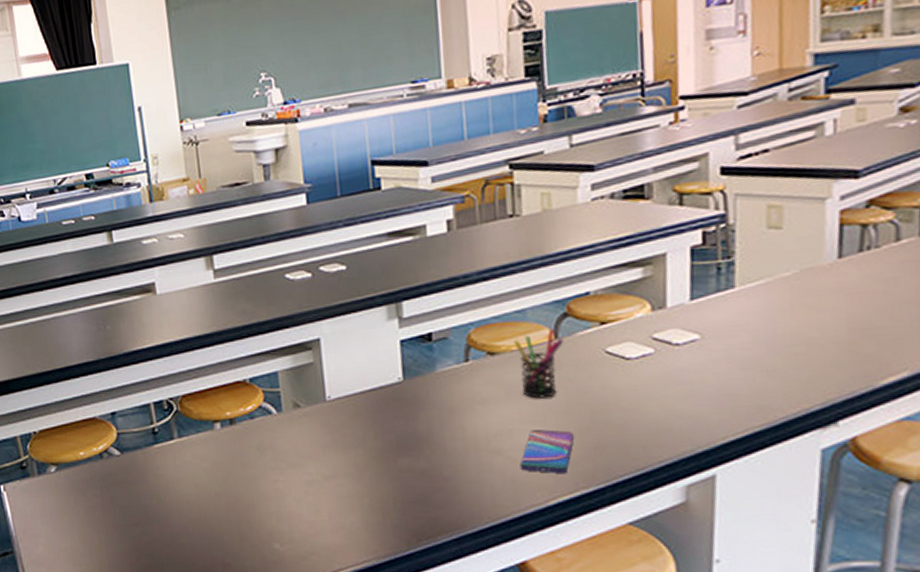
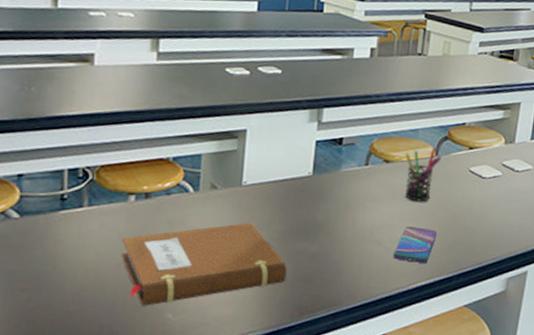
notebook: none [216,440,394,536] -> present [120,222,287,306]

